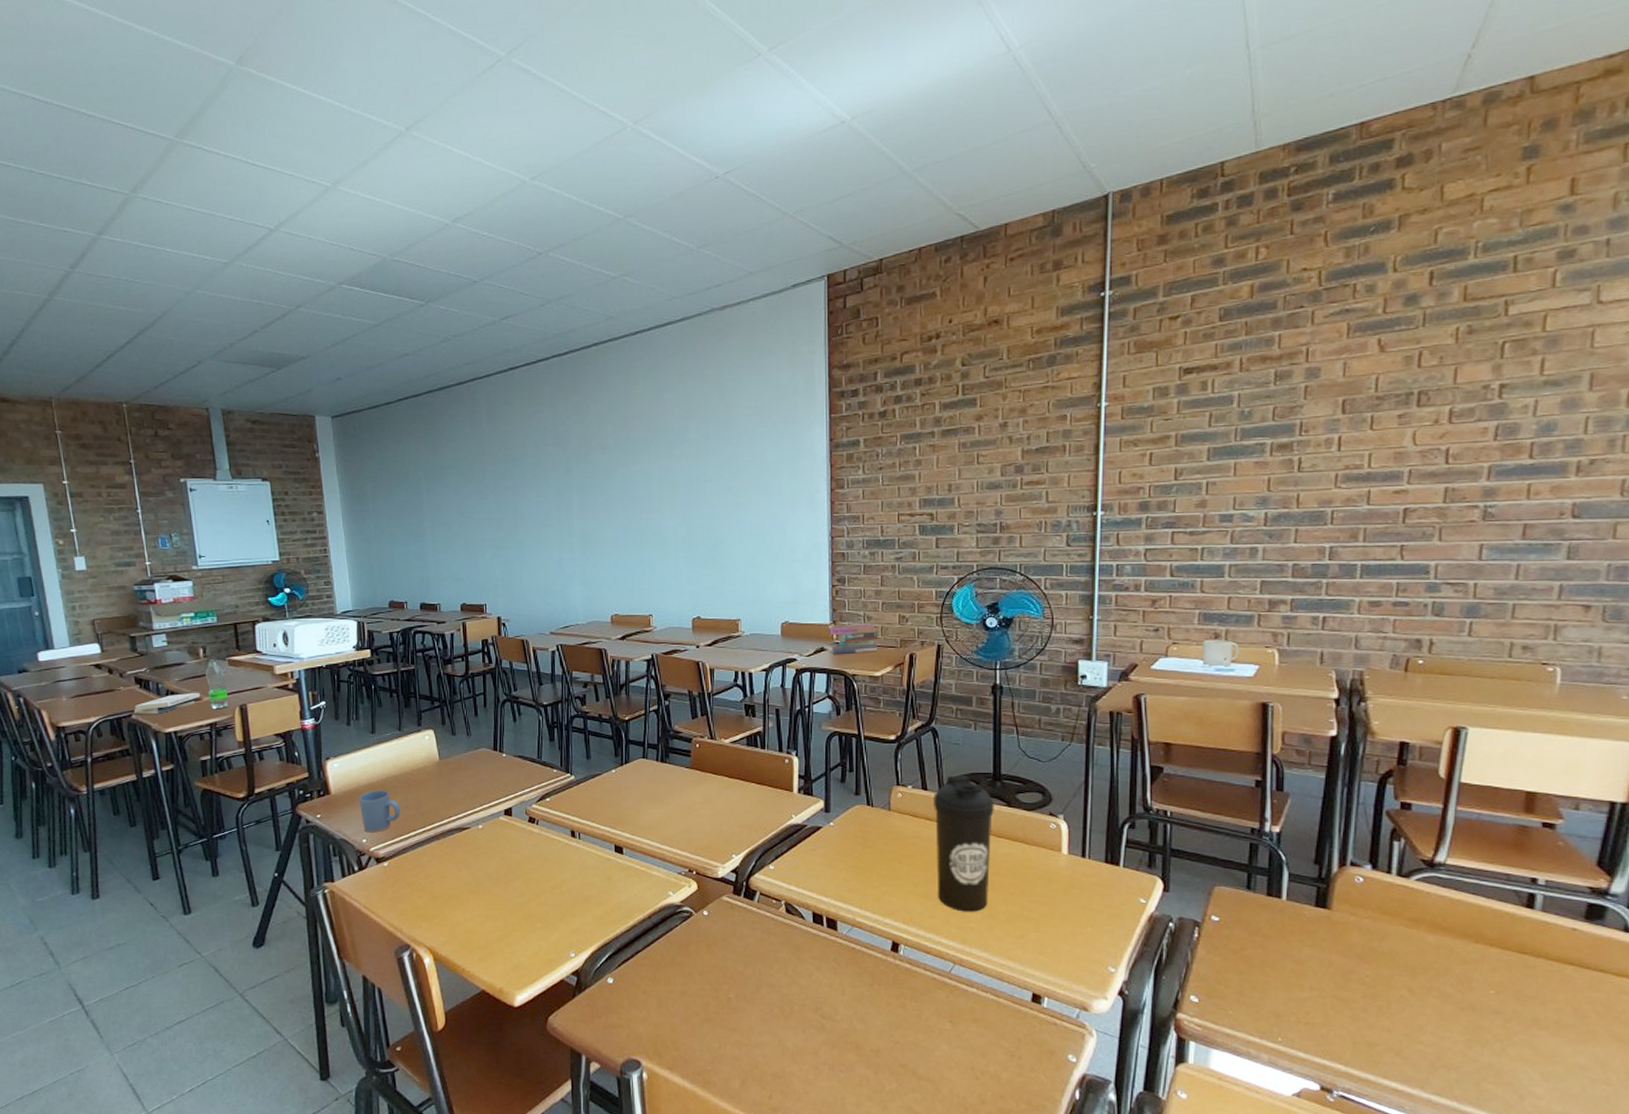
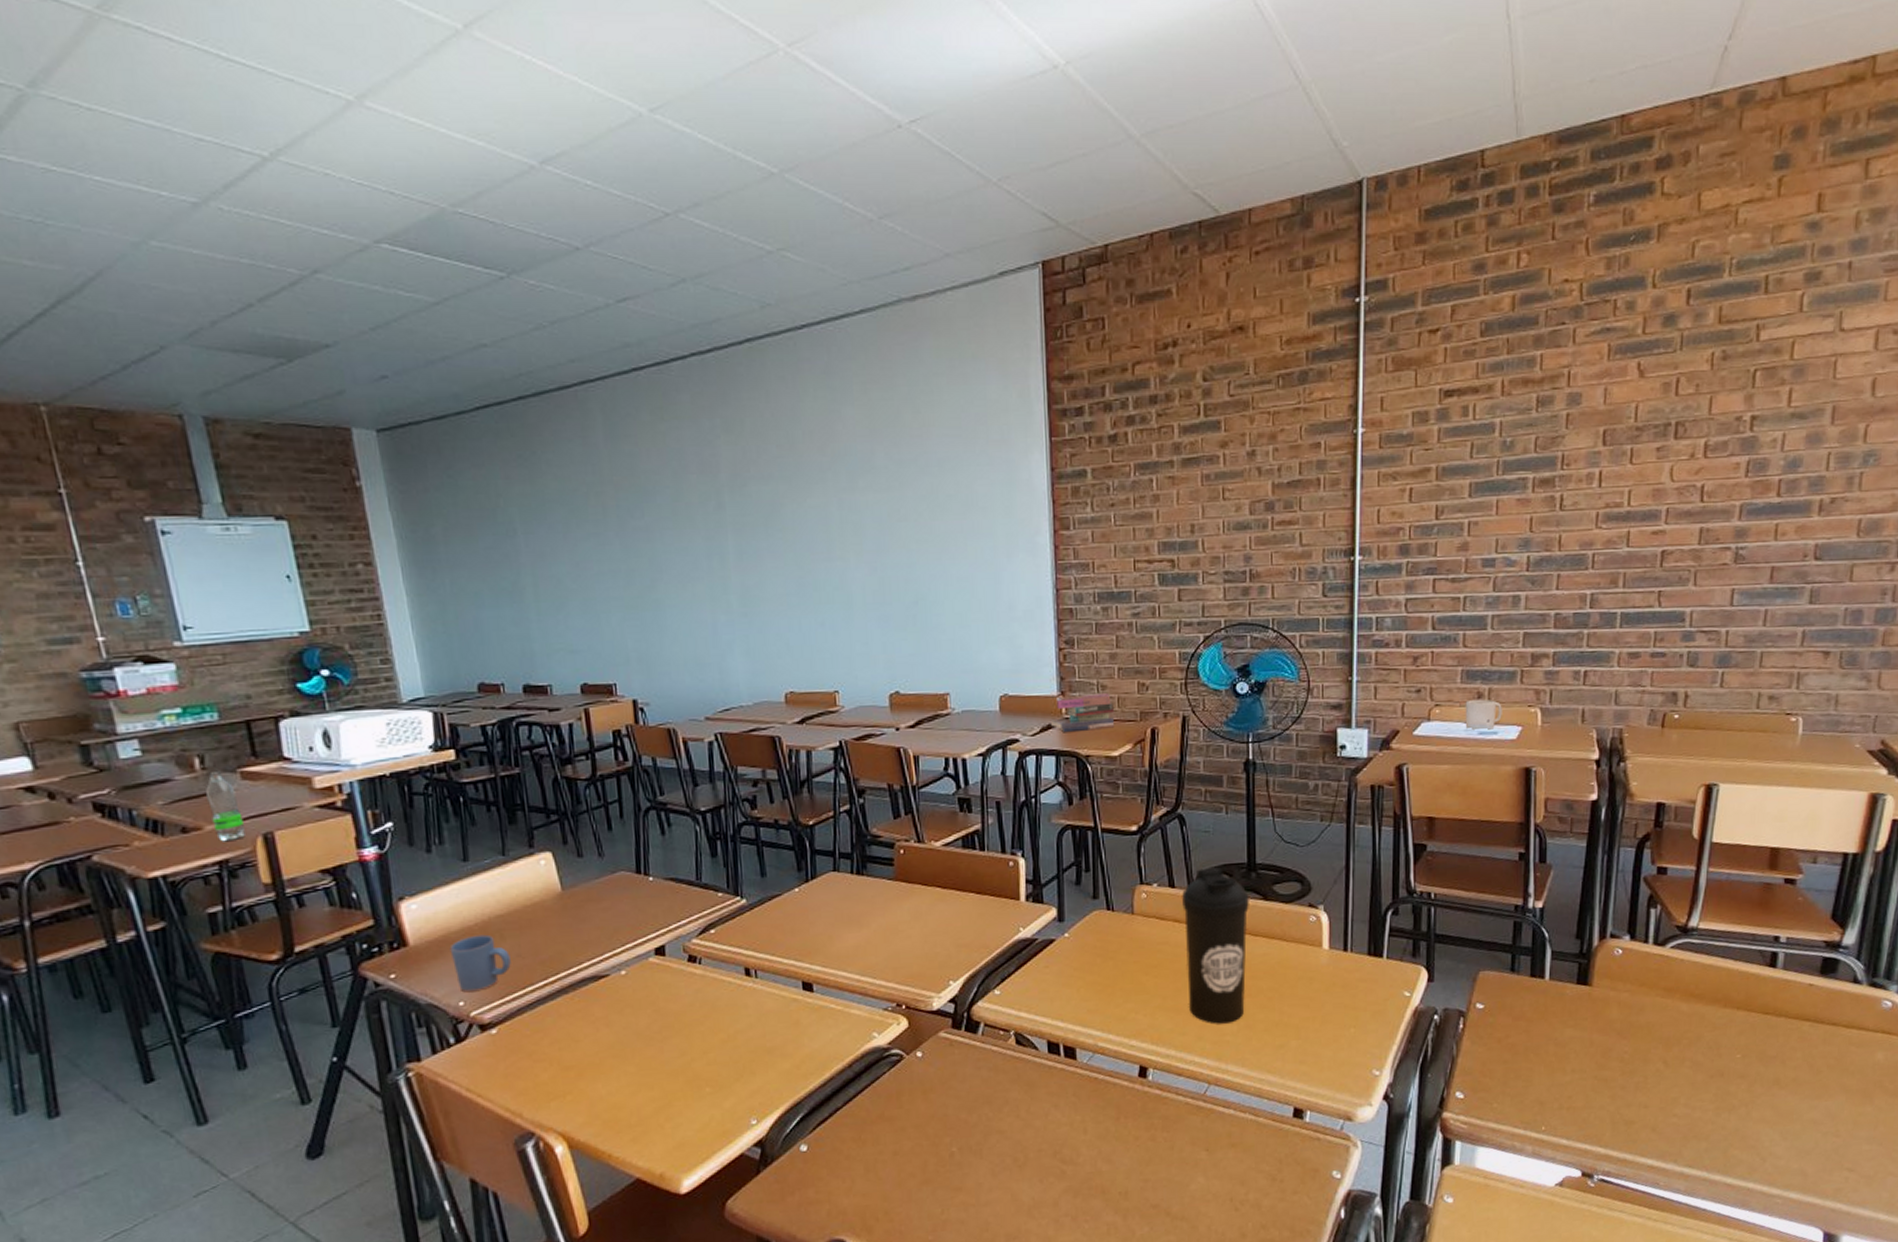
books: present [133,692,200,715] -> none [94,819,200,856]

